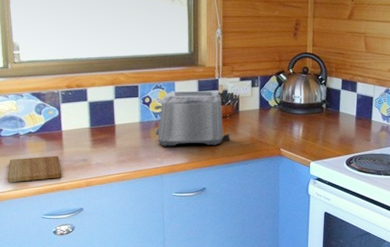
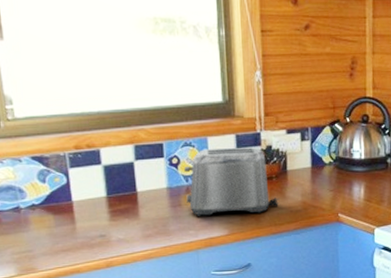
cutting board: present [7,155,62,182] -> none [8,231,76,266]

